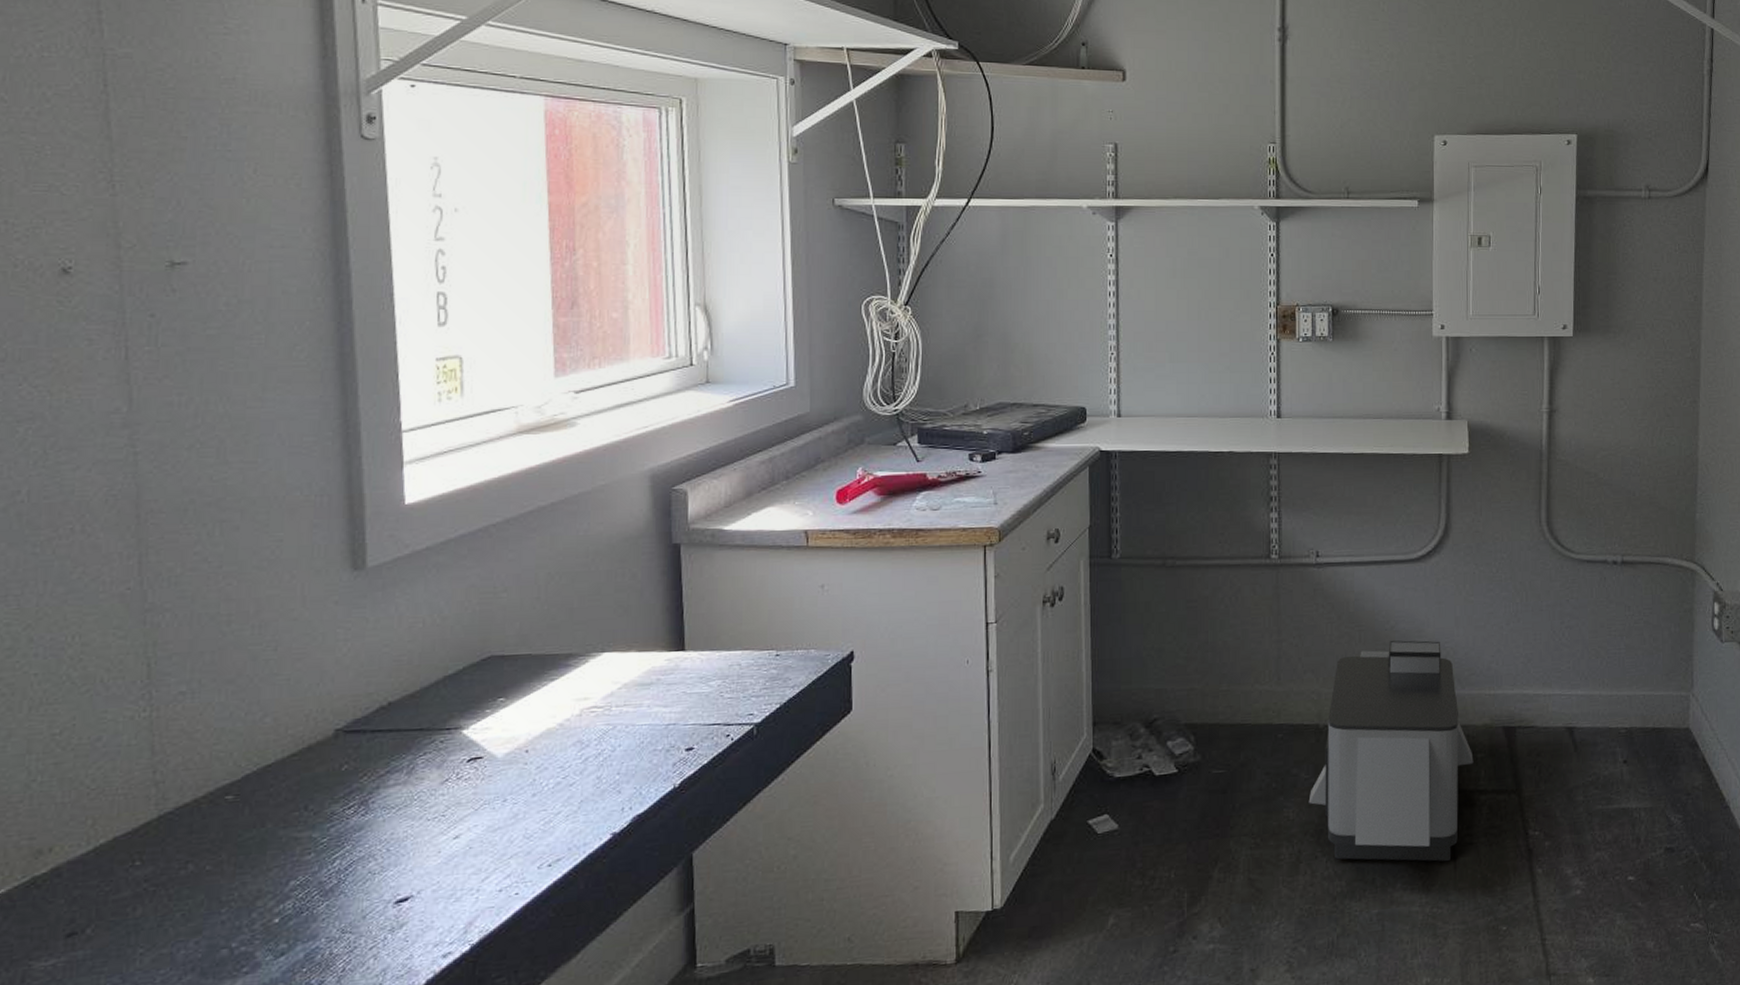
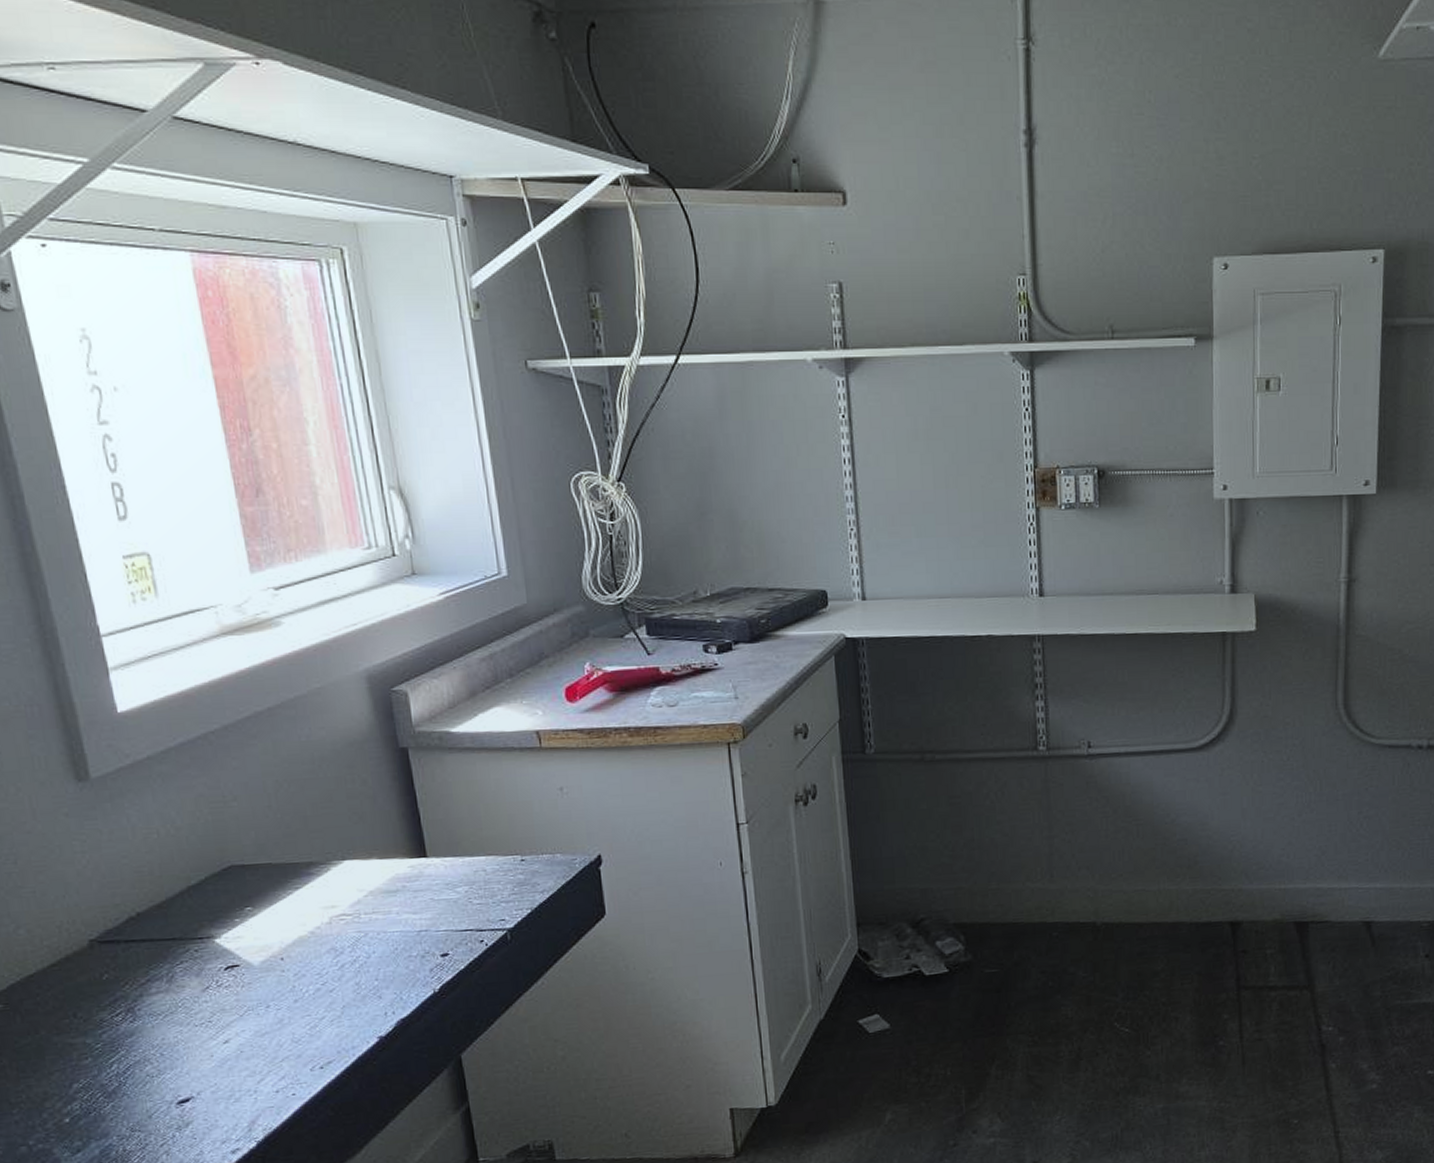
trash can: present [1308,640,1474,862] -> none [1087,834,1263,1058]

